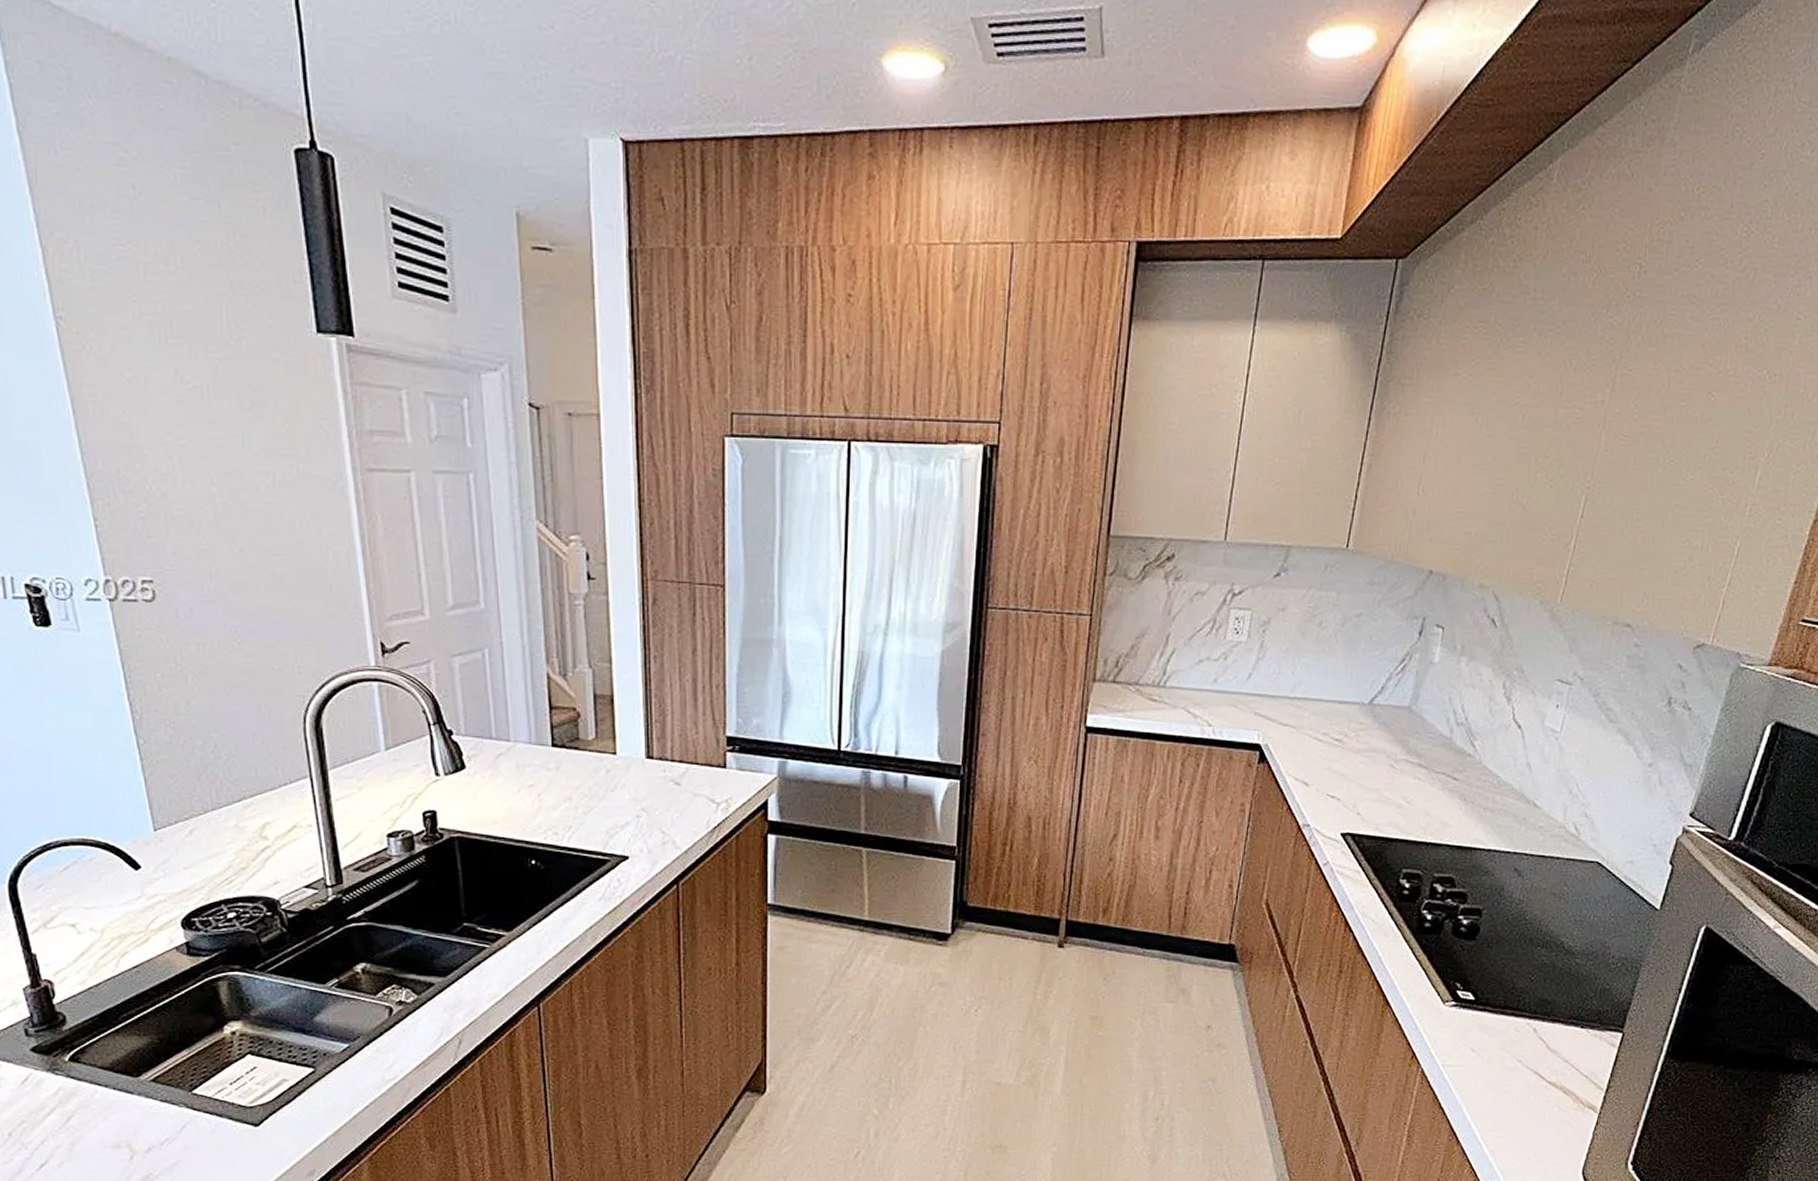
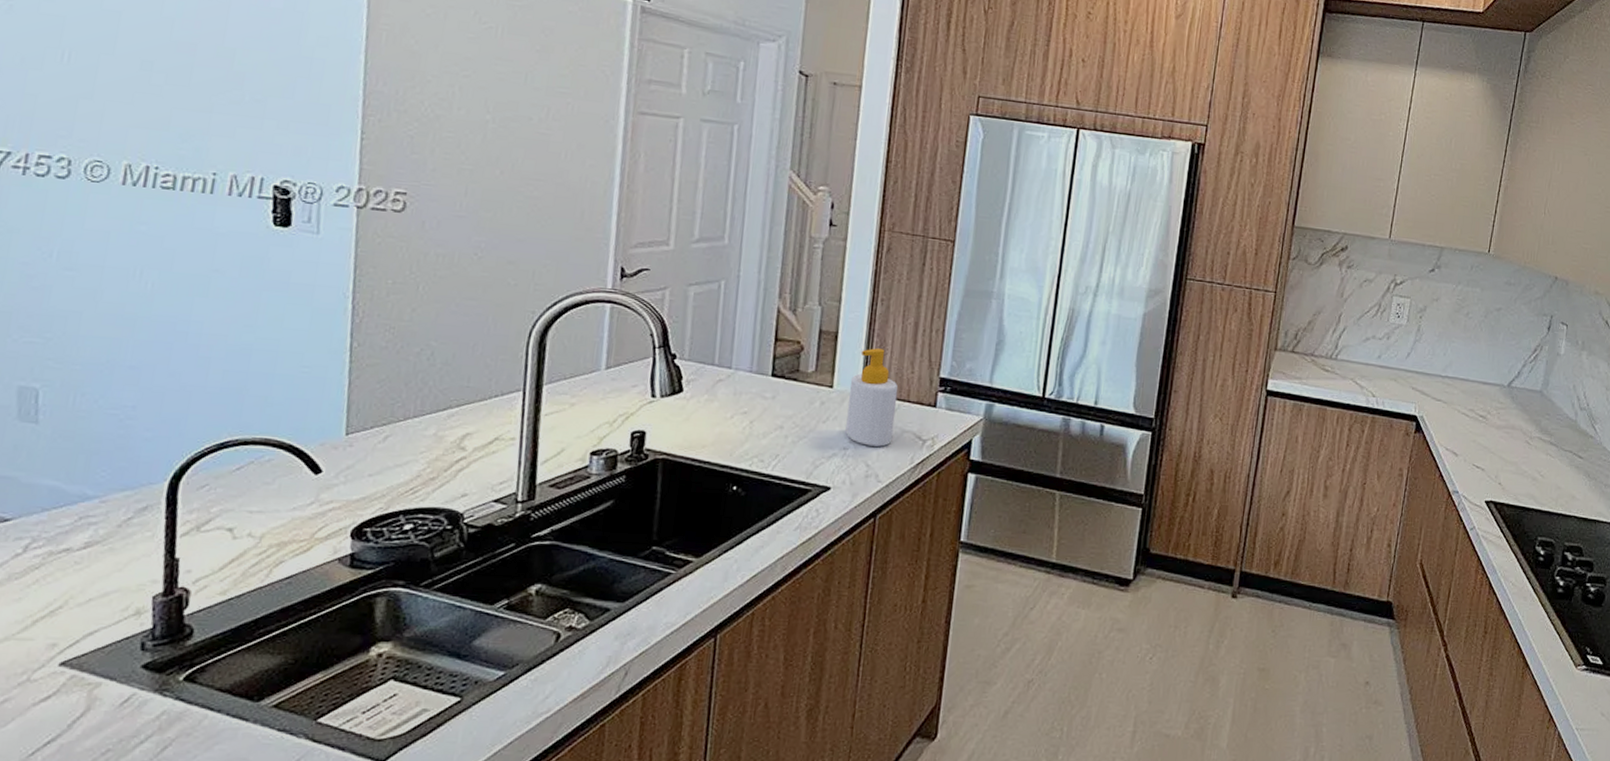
soap bottle: none [633,710,685,812] -> present [845,348,899,447]

